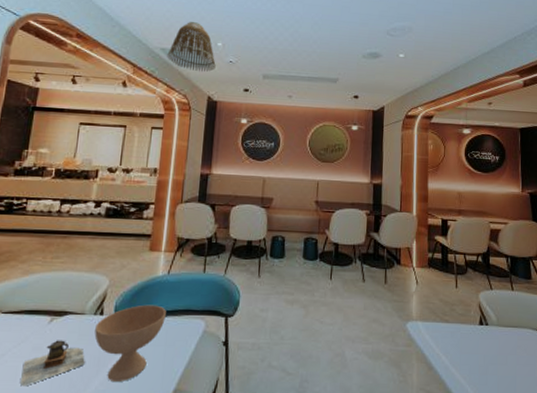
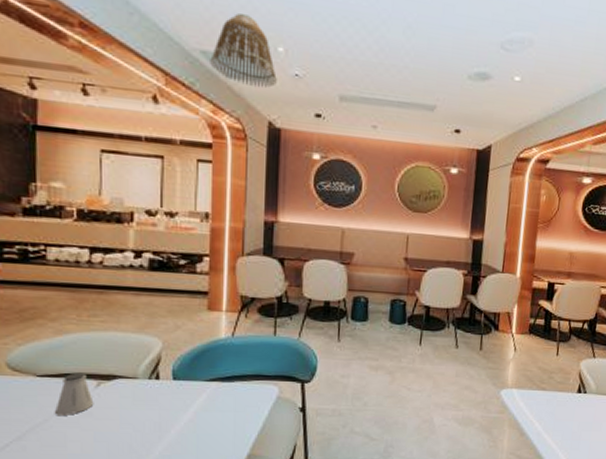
saltshaker: none [12,309,46,350] -> present [55,372,94,415]
teapot: present [21,340,85,387] -> none [72,405,144,452]
bowl: present [94,304,166,381] -> none [152,369,233,447]

